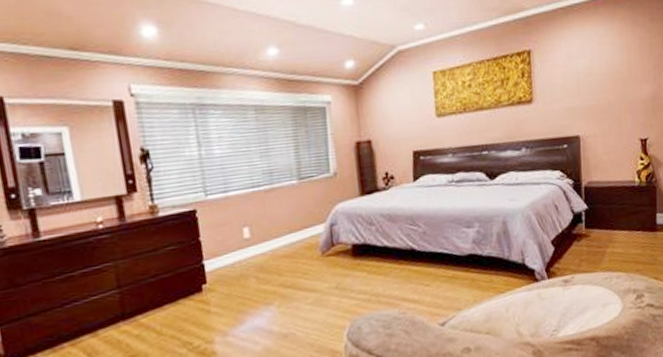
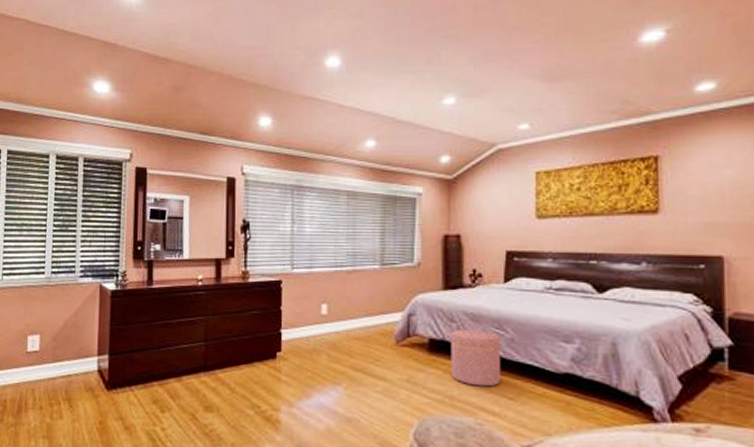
ottoman: none [371,228,417,281] -> present [451,329,501,387]

